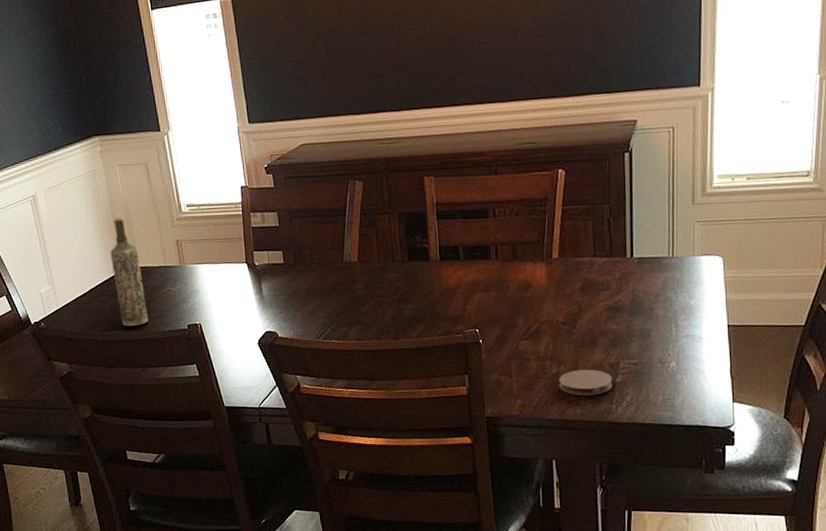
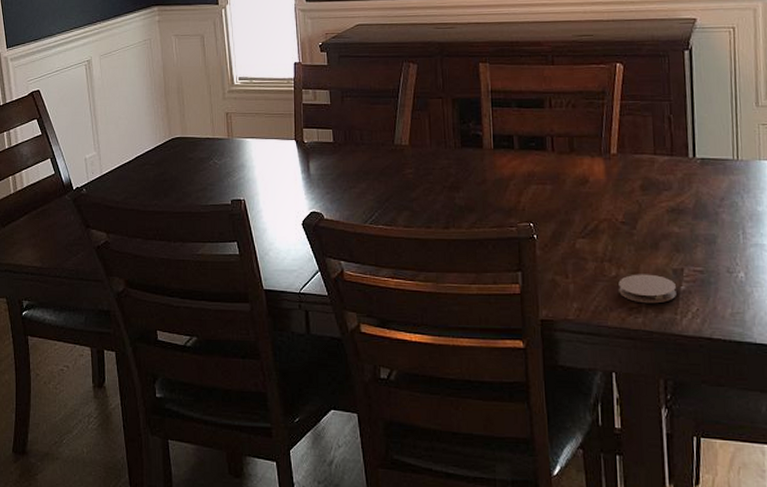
bottle: present [110,218,148,327] -> none [159,87,191,198]

